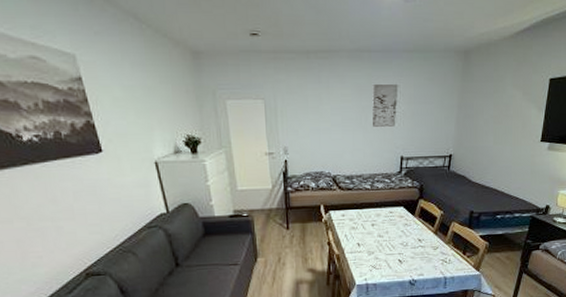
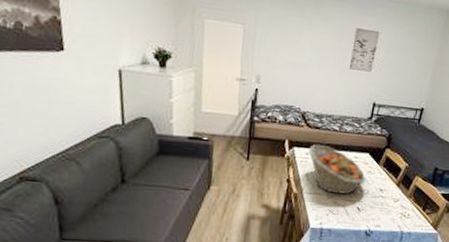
fruit basket: none [344,204,403,250] -> present [308,144,366,195]

